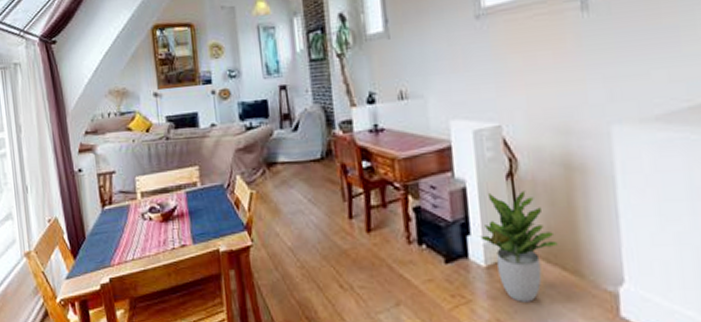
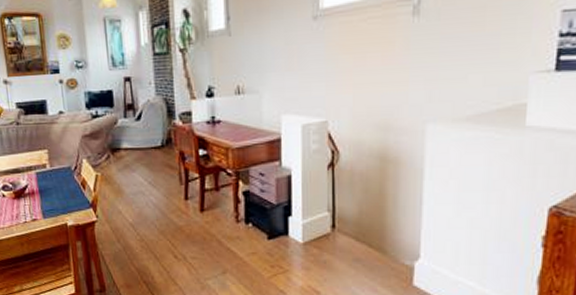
potted plant: present [478,190,558,302] -> none [299,179,367,273]

